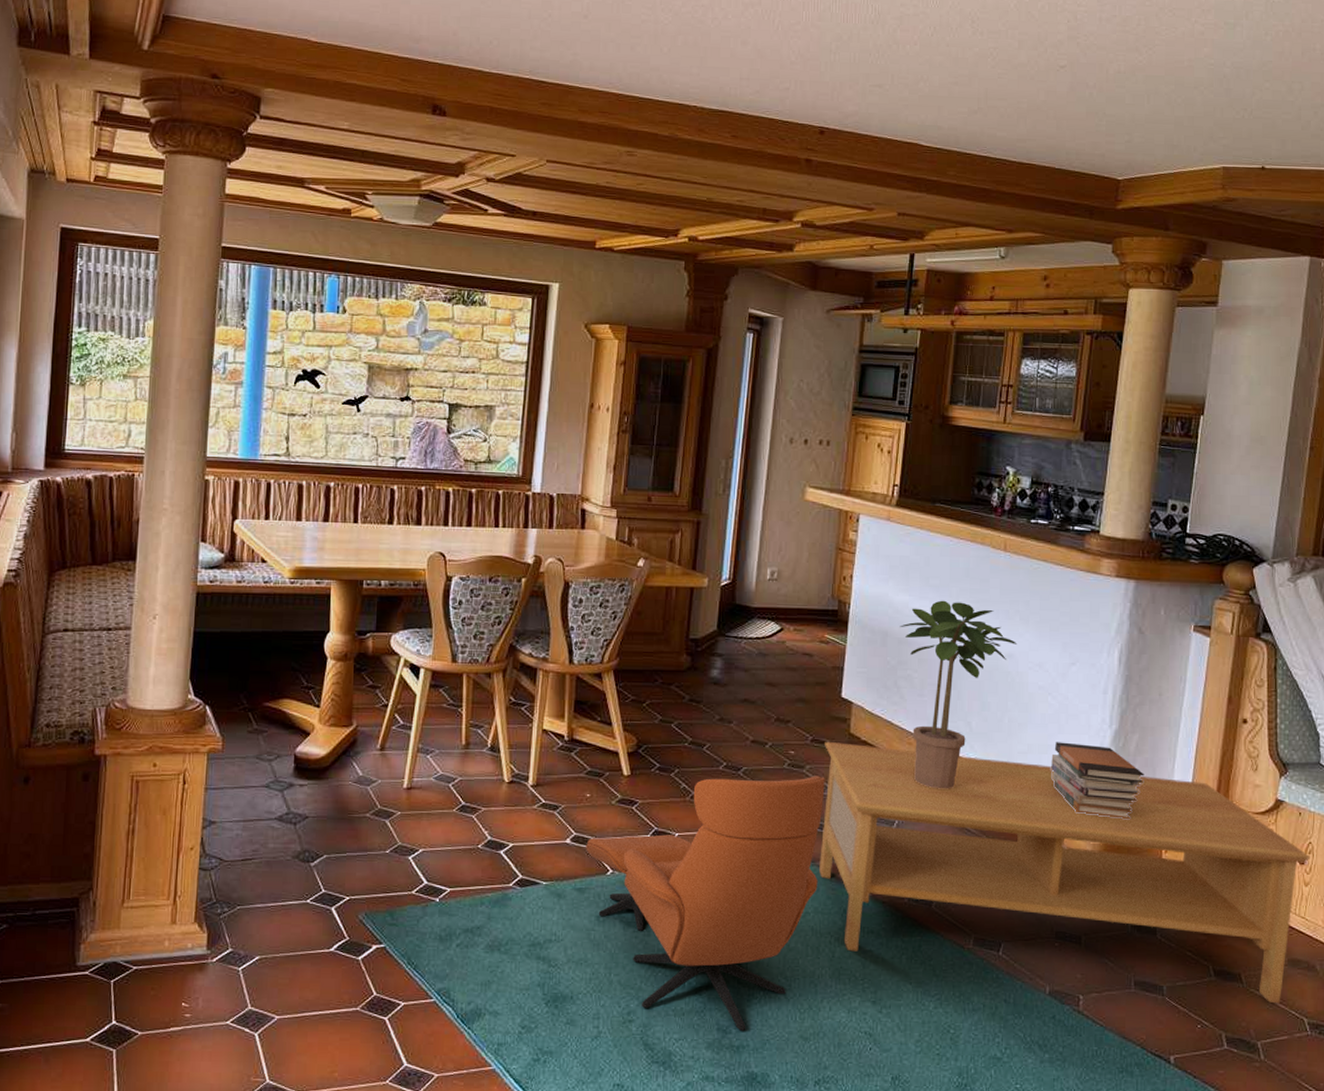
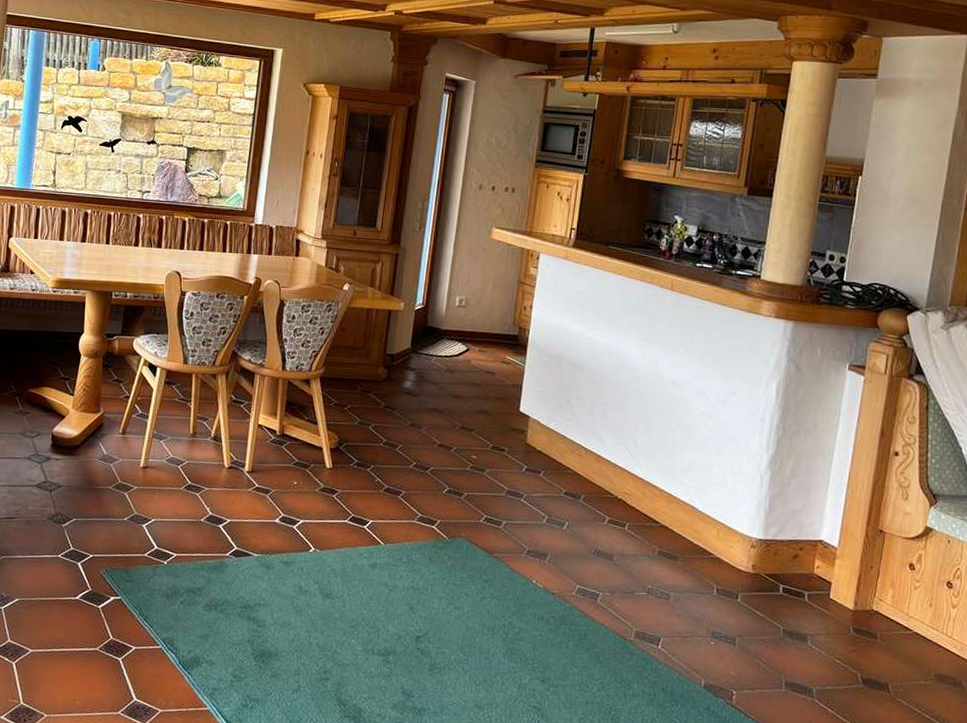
armchair: present [586,776,825,1031] -> none [292,475,503,696]
coffee table: present [819,741,1310,1004] -> none [496,449,959,715]
potted plant: present [899,600,1018,789] -> none [573,331,682,498]
book stack: present [1051,742,1144,819] -> none [711,462,799,535]

